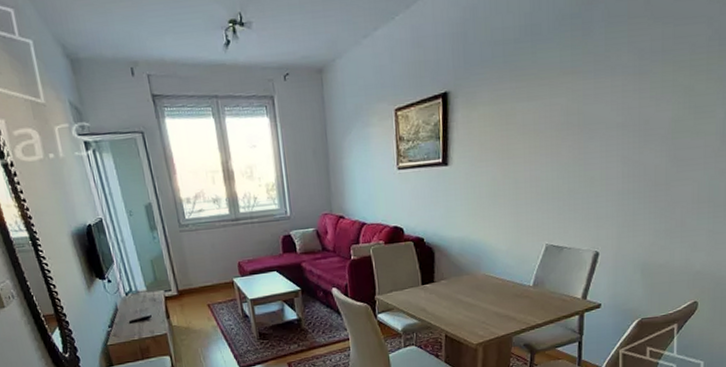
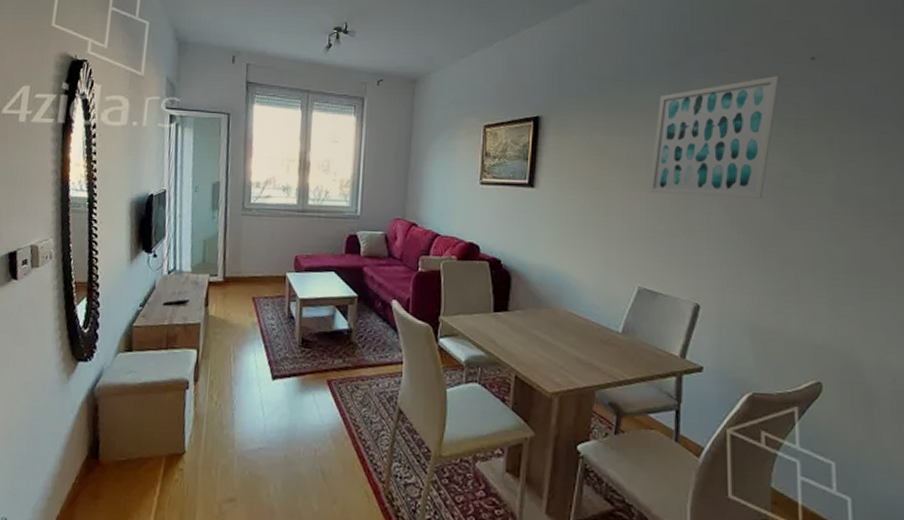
wall art: none [553,14,678,155] -> present [649,75,779,198]

